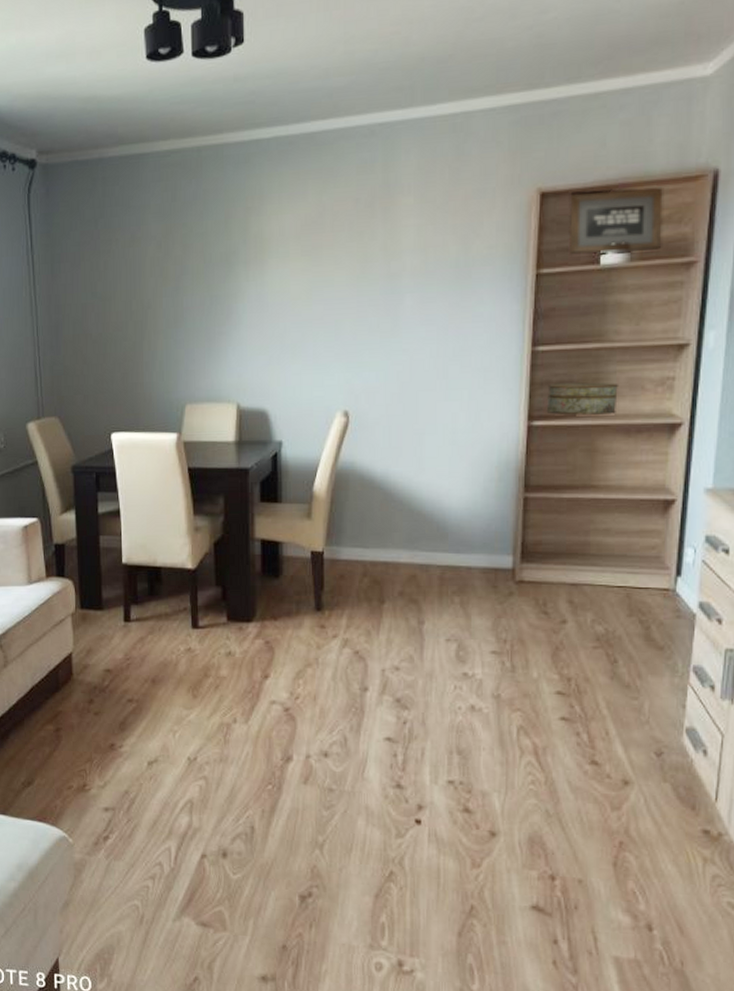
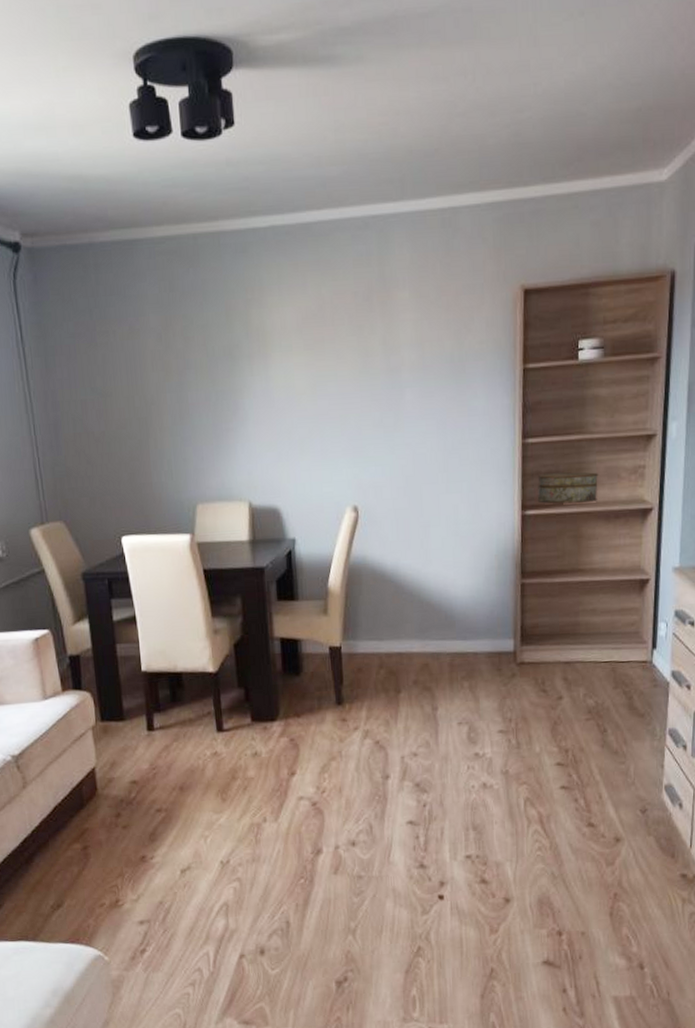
picture frame: present [568,188,661,255] -> none [550,287,629,351]

